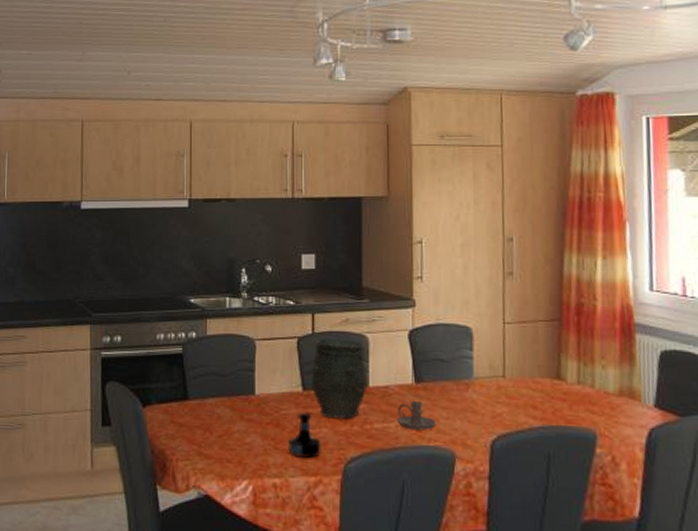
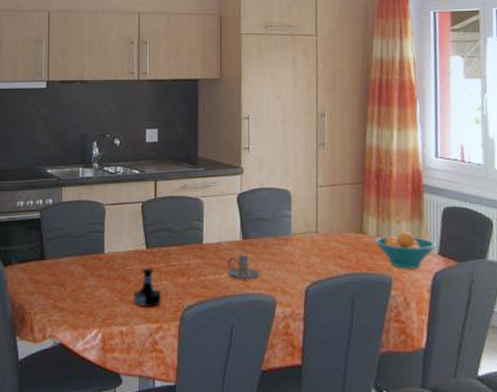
vase: present [312,338,368,419] -> none [154,202,202,272]
fruit bowl: none [575,378,652,423] -> present [375,232,437,269]

